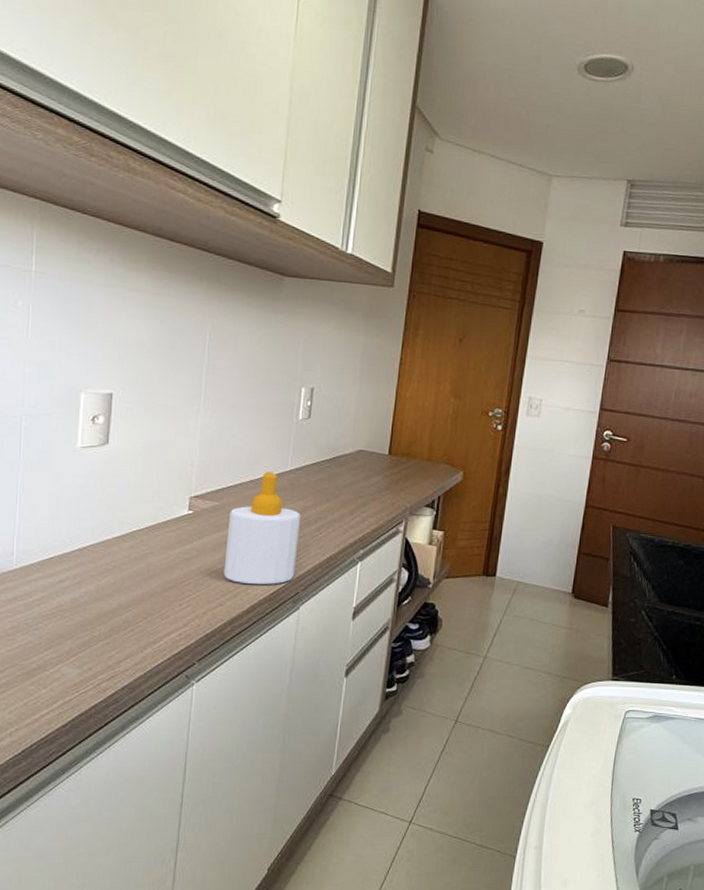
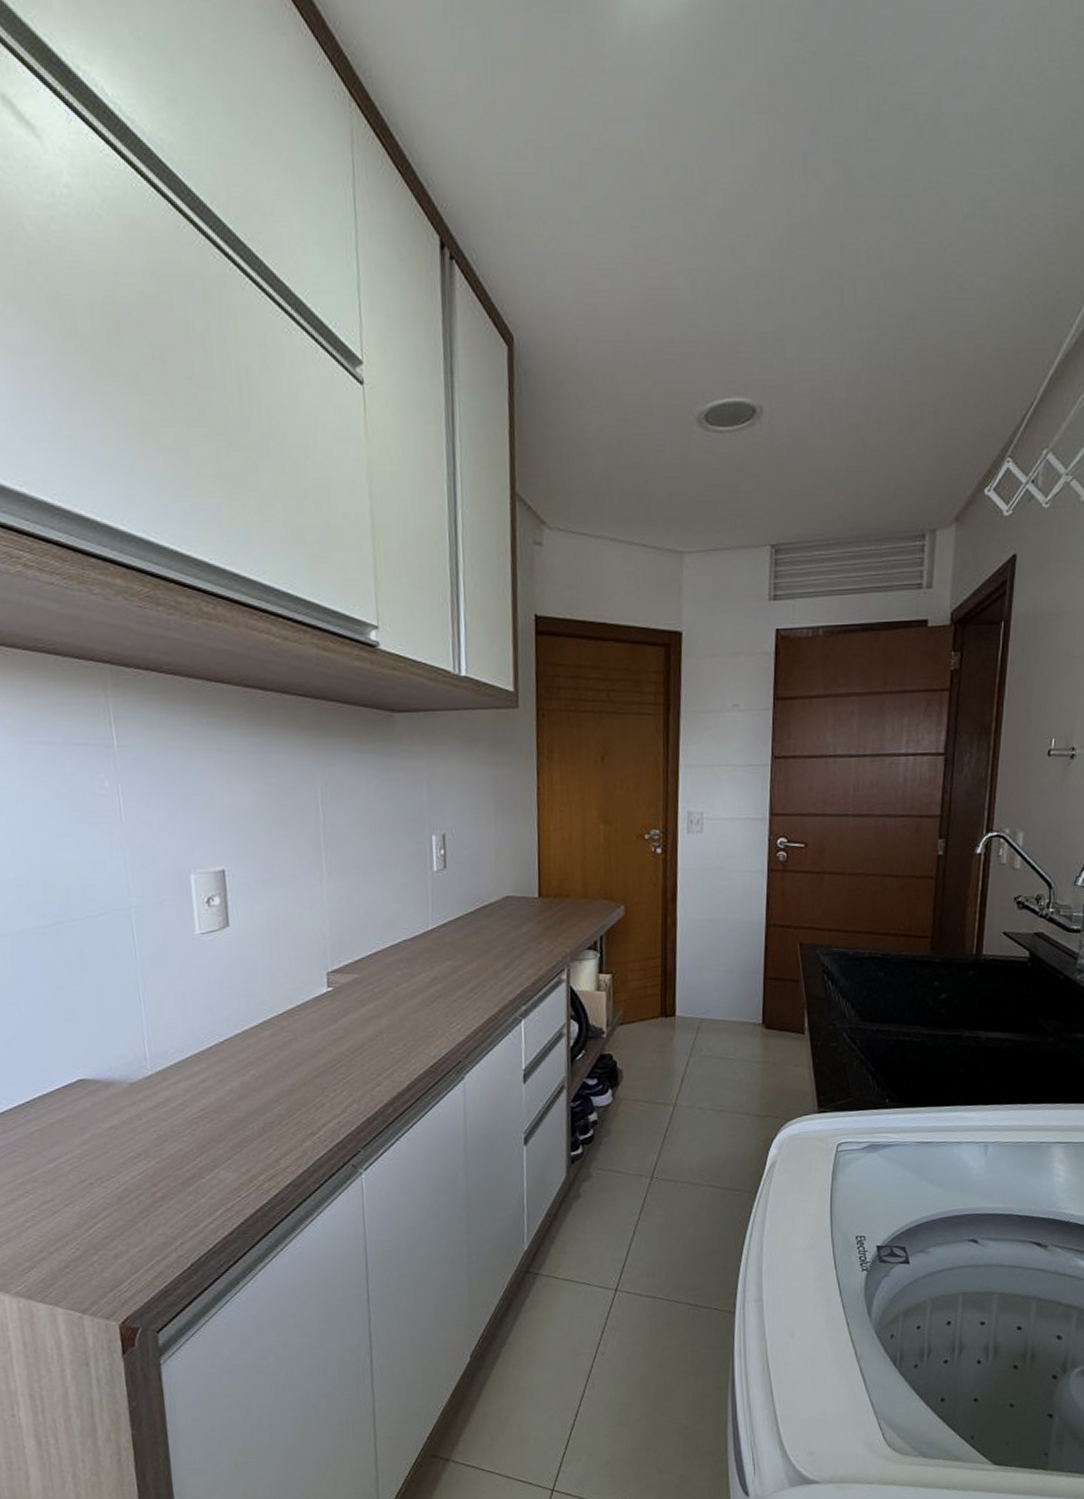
soap bottle: present [223,471,302,585] -> none [373,933,454,1059]

